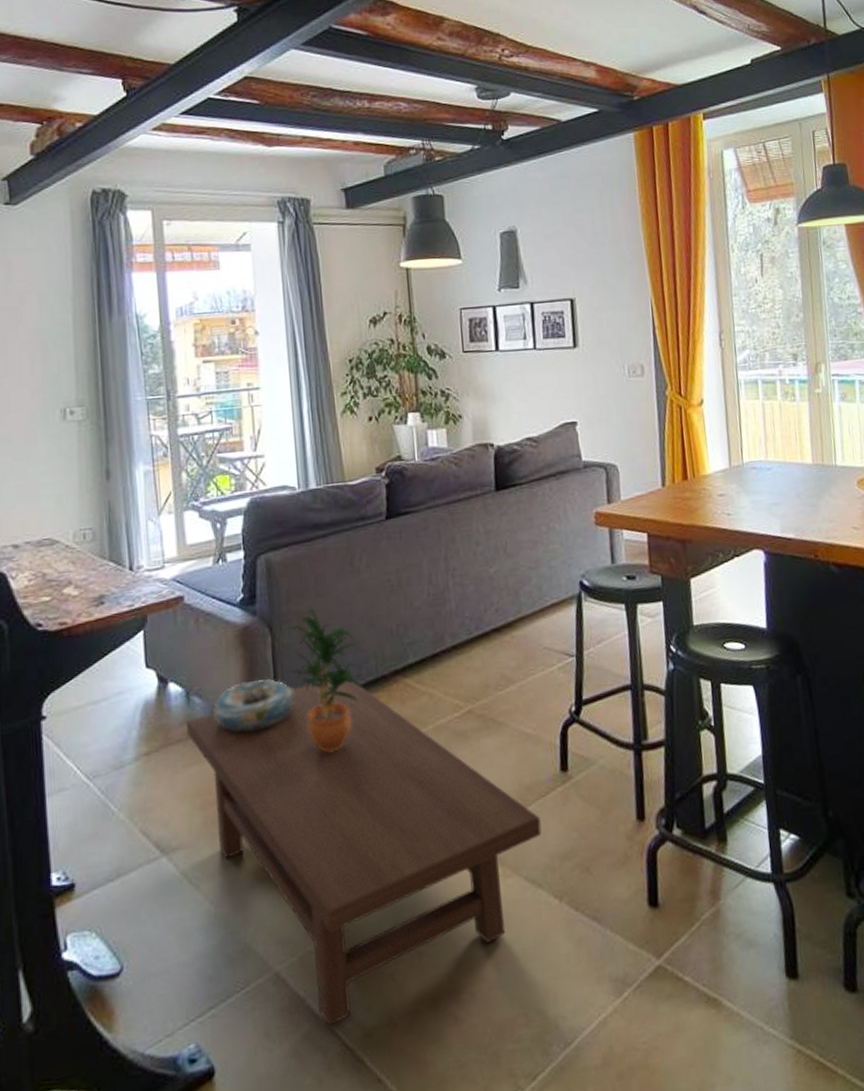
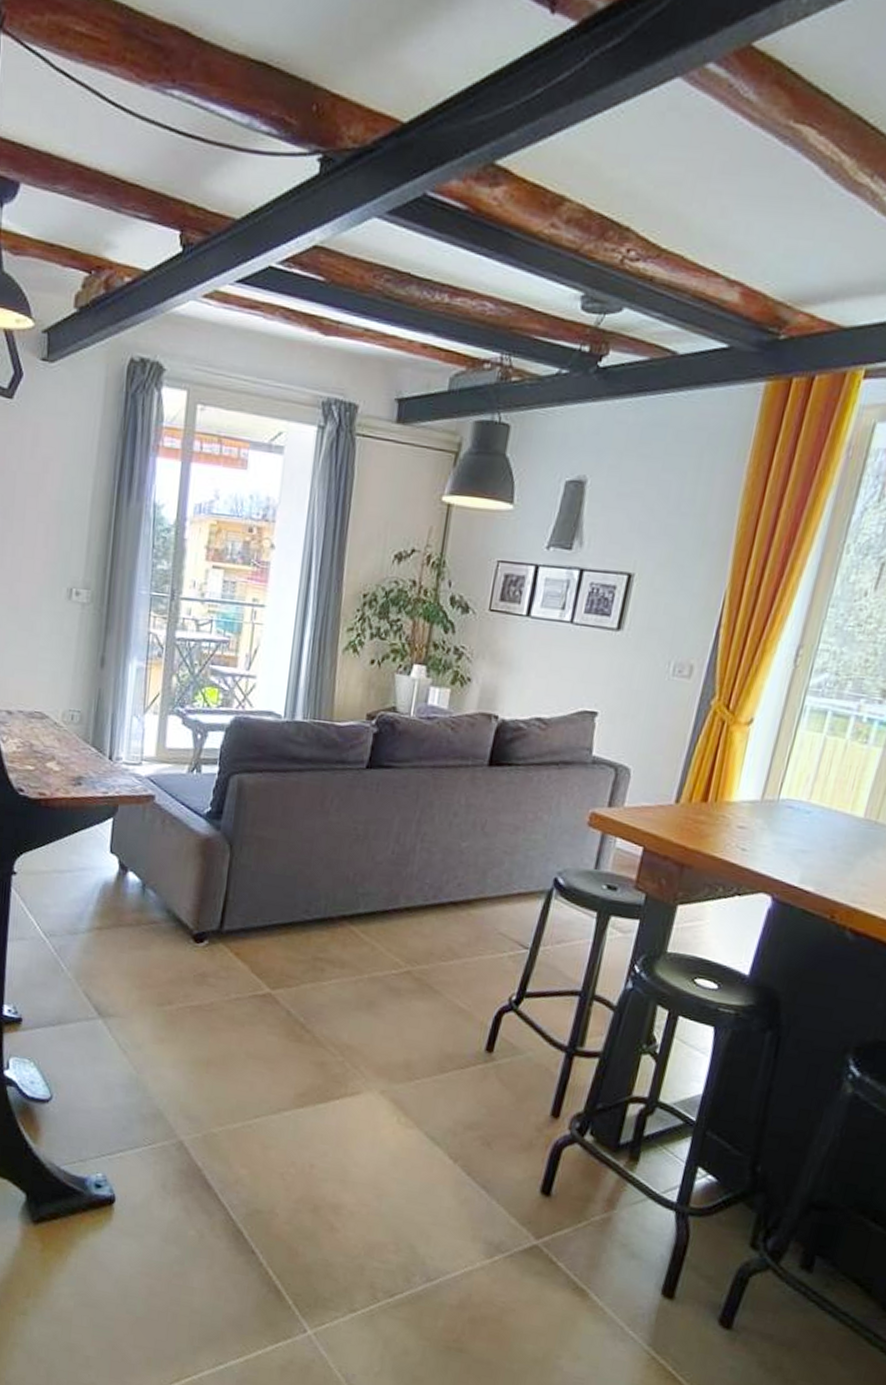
coffee table: present [187,678,542,1026] -> none [138,905,454,1197]
decorative bowl: present [213,679,294,732] -> none [164,889,243,935]
potted plant: present [285,606,364,753] -> none [242,834,315,974]

